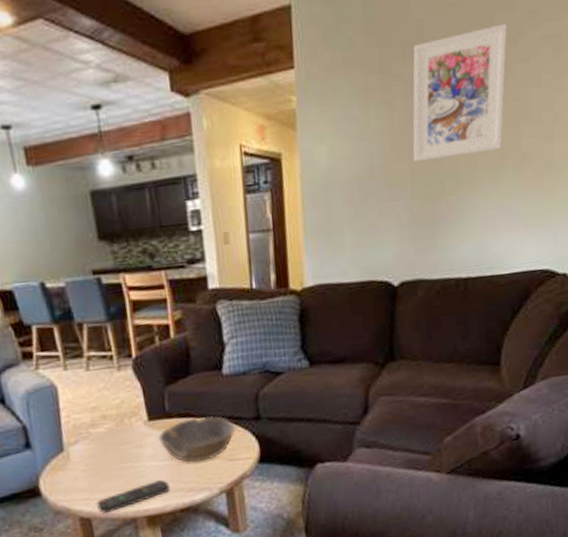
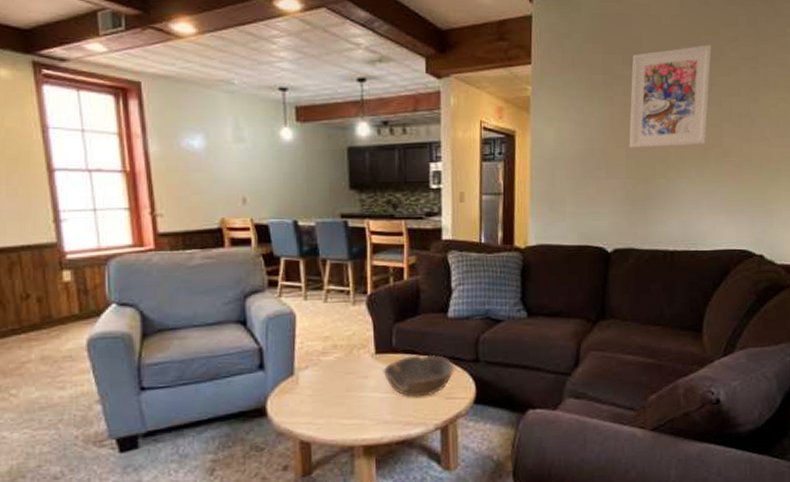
remote control: present [97,480,170,514] -> none [318,411,388,440]

